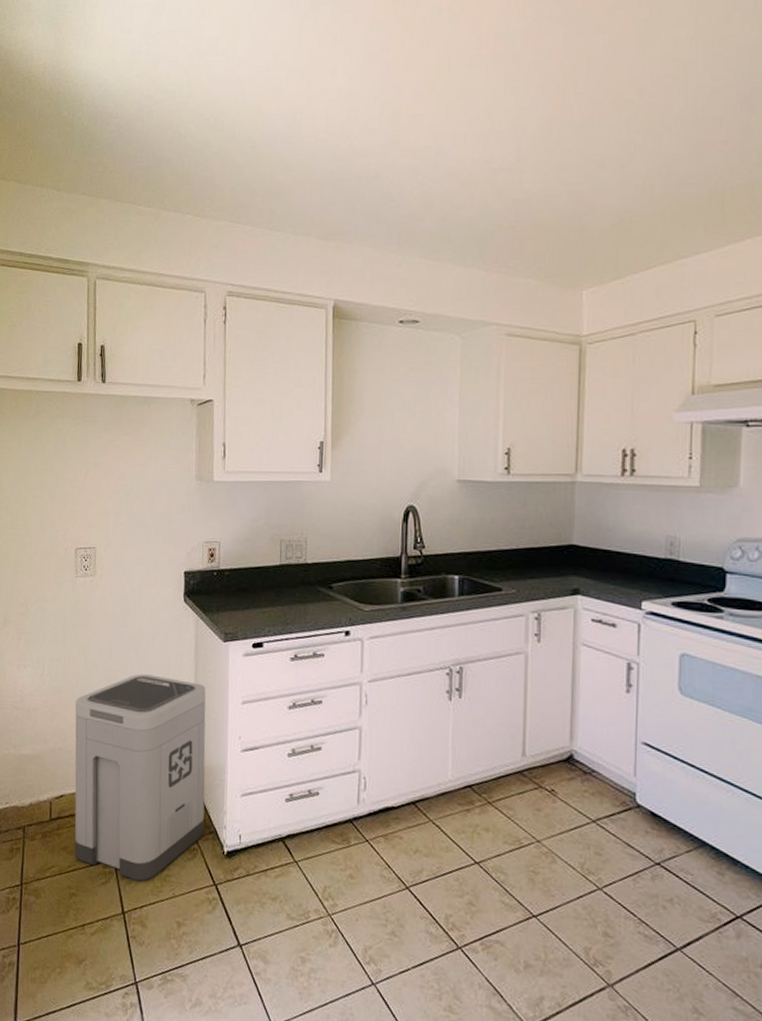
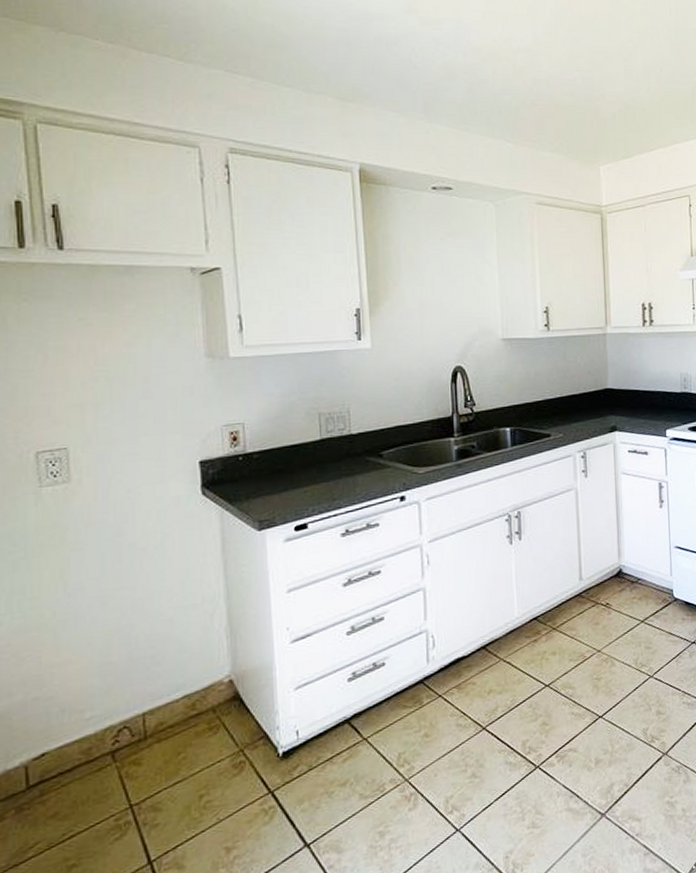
trash can: present [74,674,206,882] -> none [53,581,252,824]

